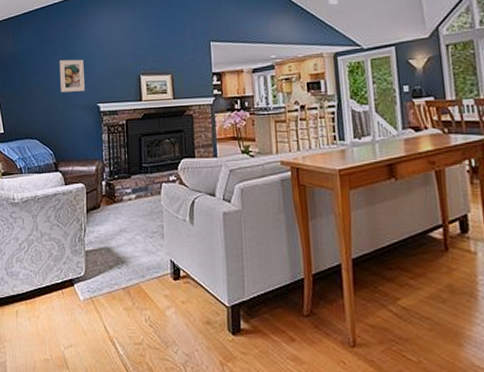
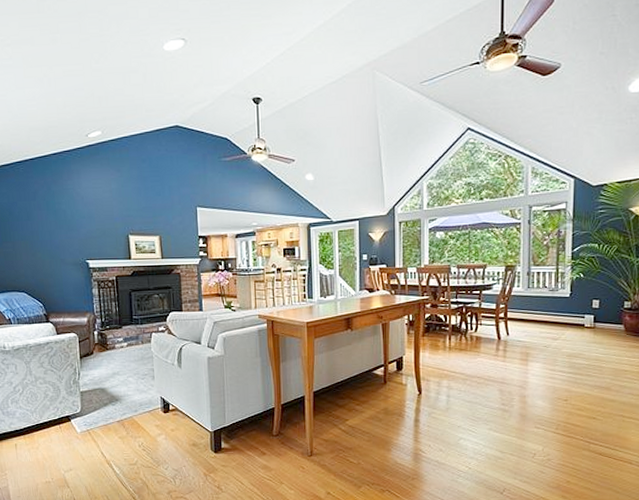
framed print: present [59,59,85,93] -> none [43,216,72,248]

